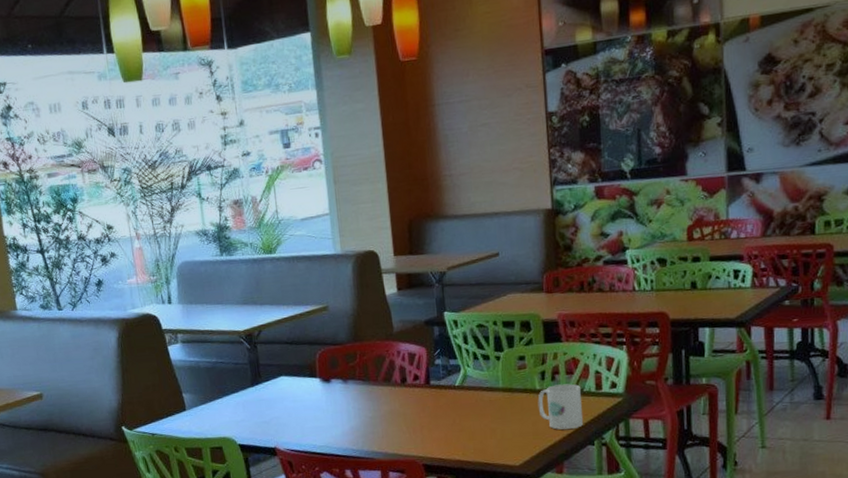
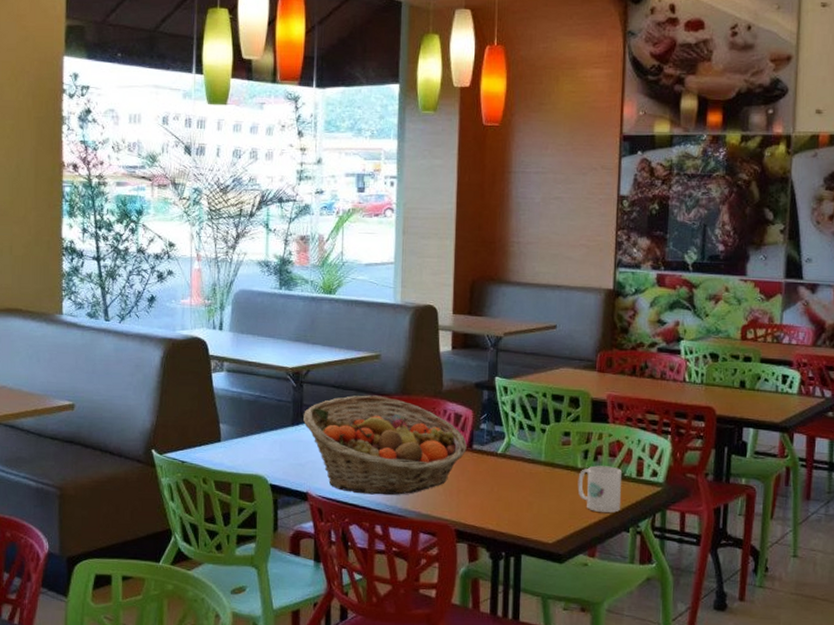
fruit basket: none [261,346,425,443] -> present [303,395,467,496]

